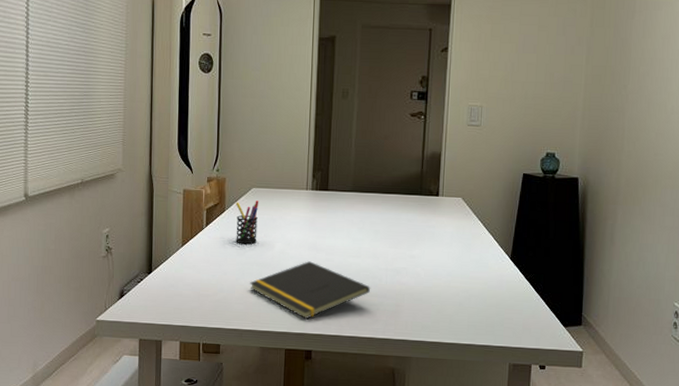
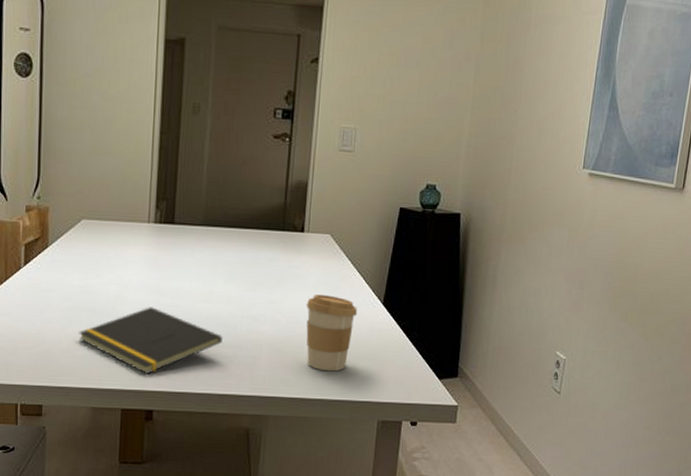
pen holder: present [236,200,259,245] -> none [61,235,91,287]
coffee cup: none [442,250,487,319] -> present [306,294,357,372]

